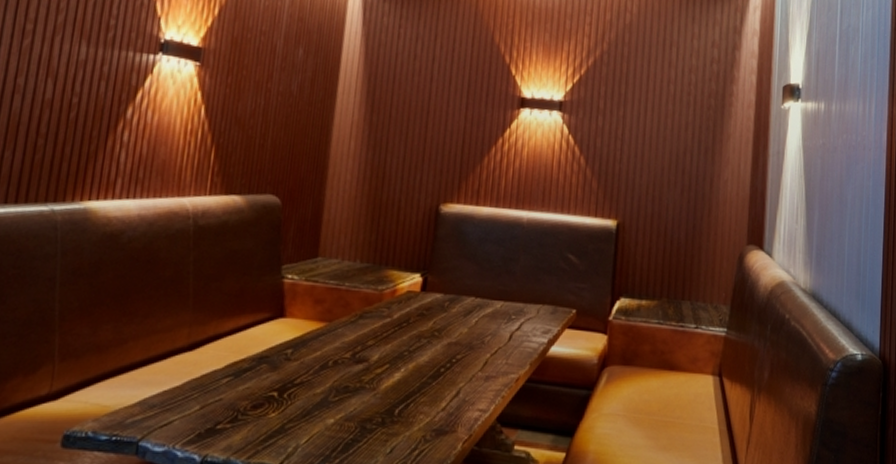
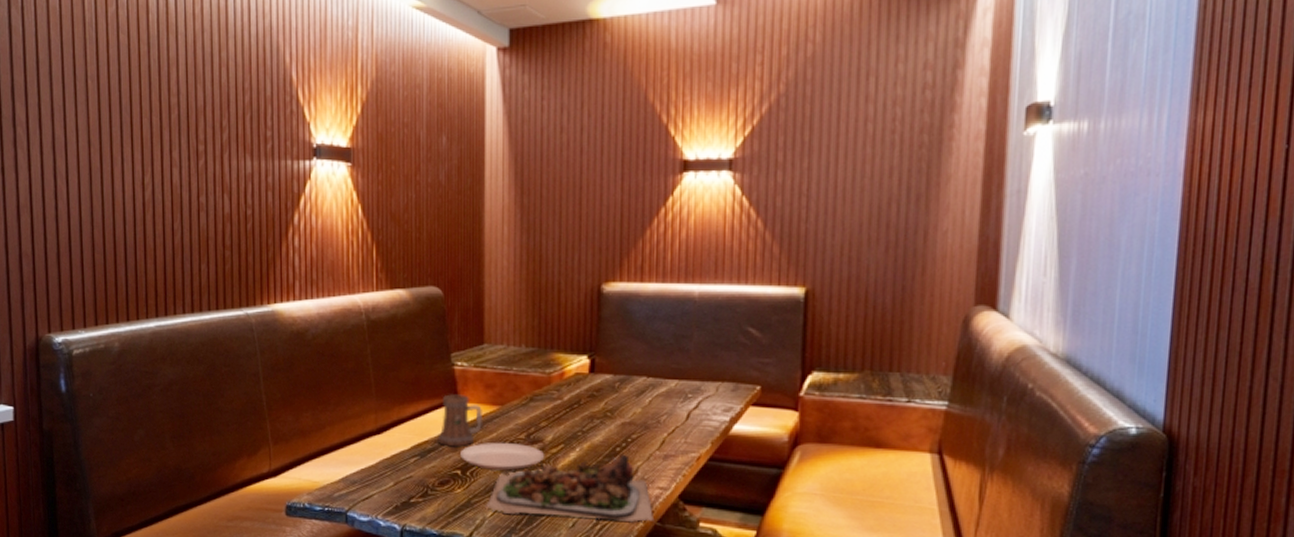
beer mug: none [256,308,309,365] -> present [437,394,482,446]
plate: none [279,361,369,393] -> present [460,442,545,471]
food platter: none [299,375,472,447] -> present [485,454,655,523]

